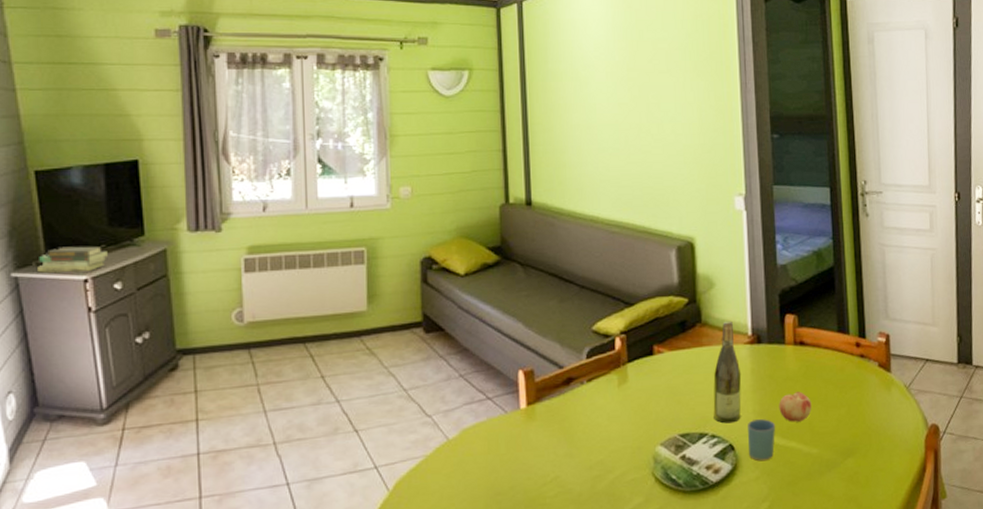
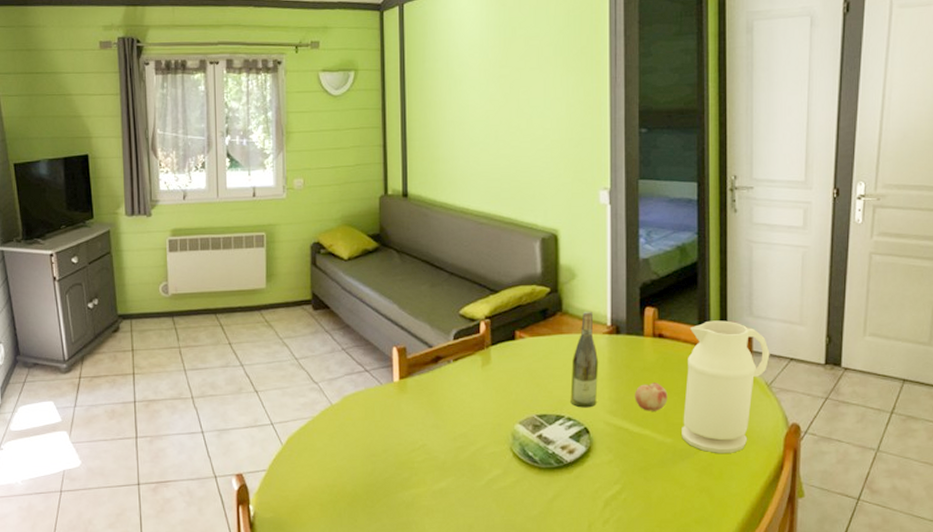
books: present [38,246,108,273] -> none [17,226,67,247]
mug: present [748,419,776,461] -> none [603,406,631,446]
water jug: none [827,324,907,461] -> present [682,320,770,453]

